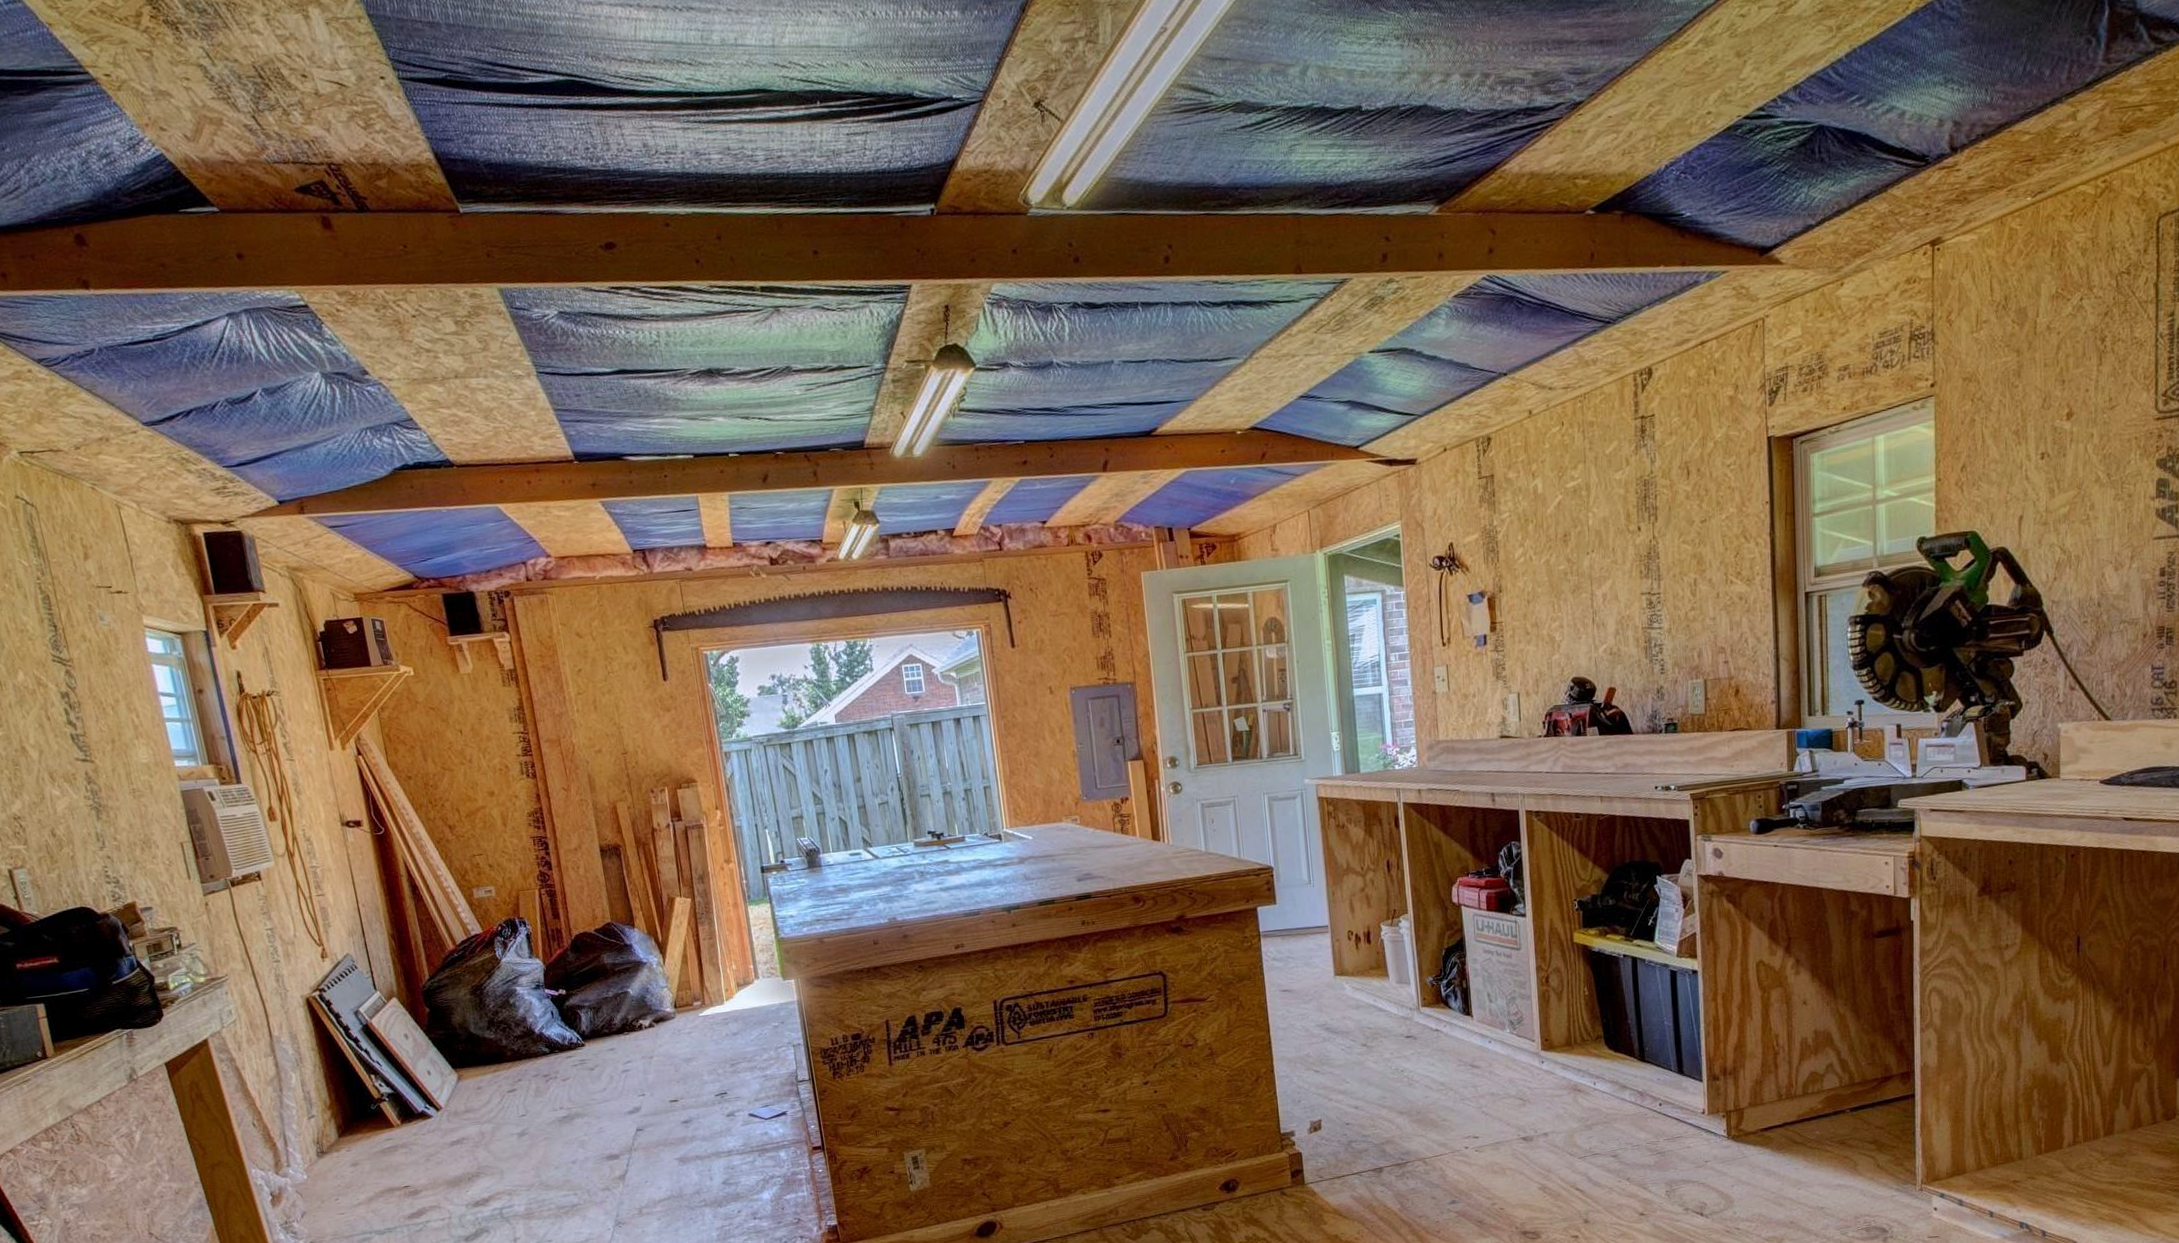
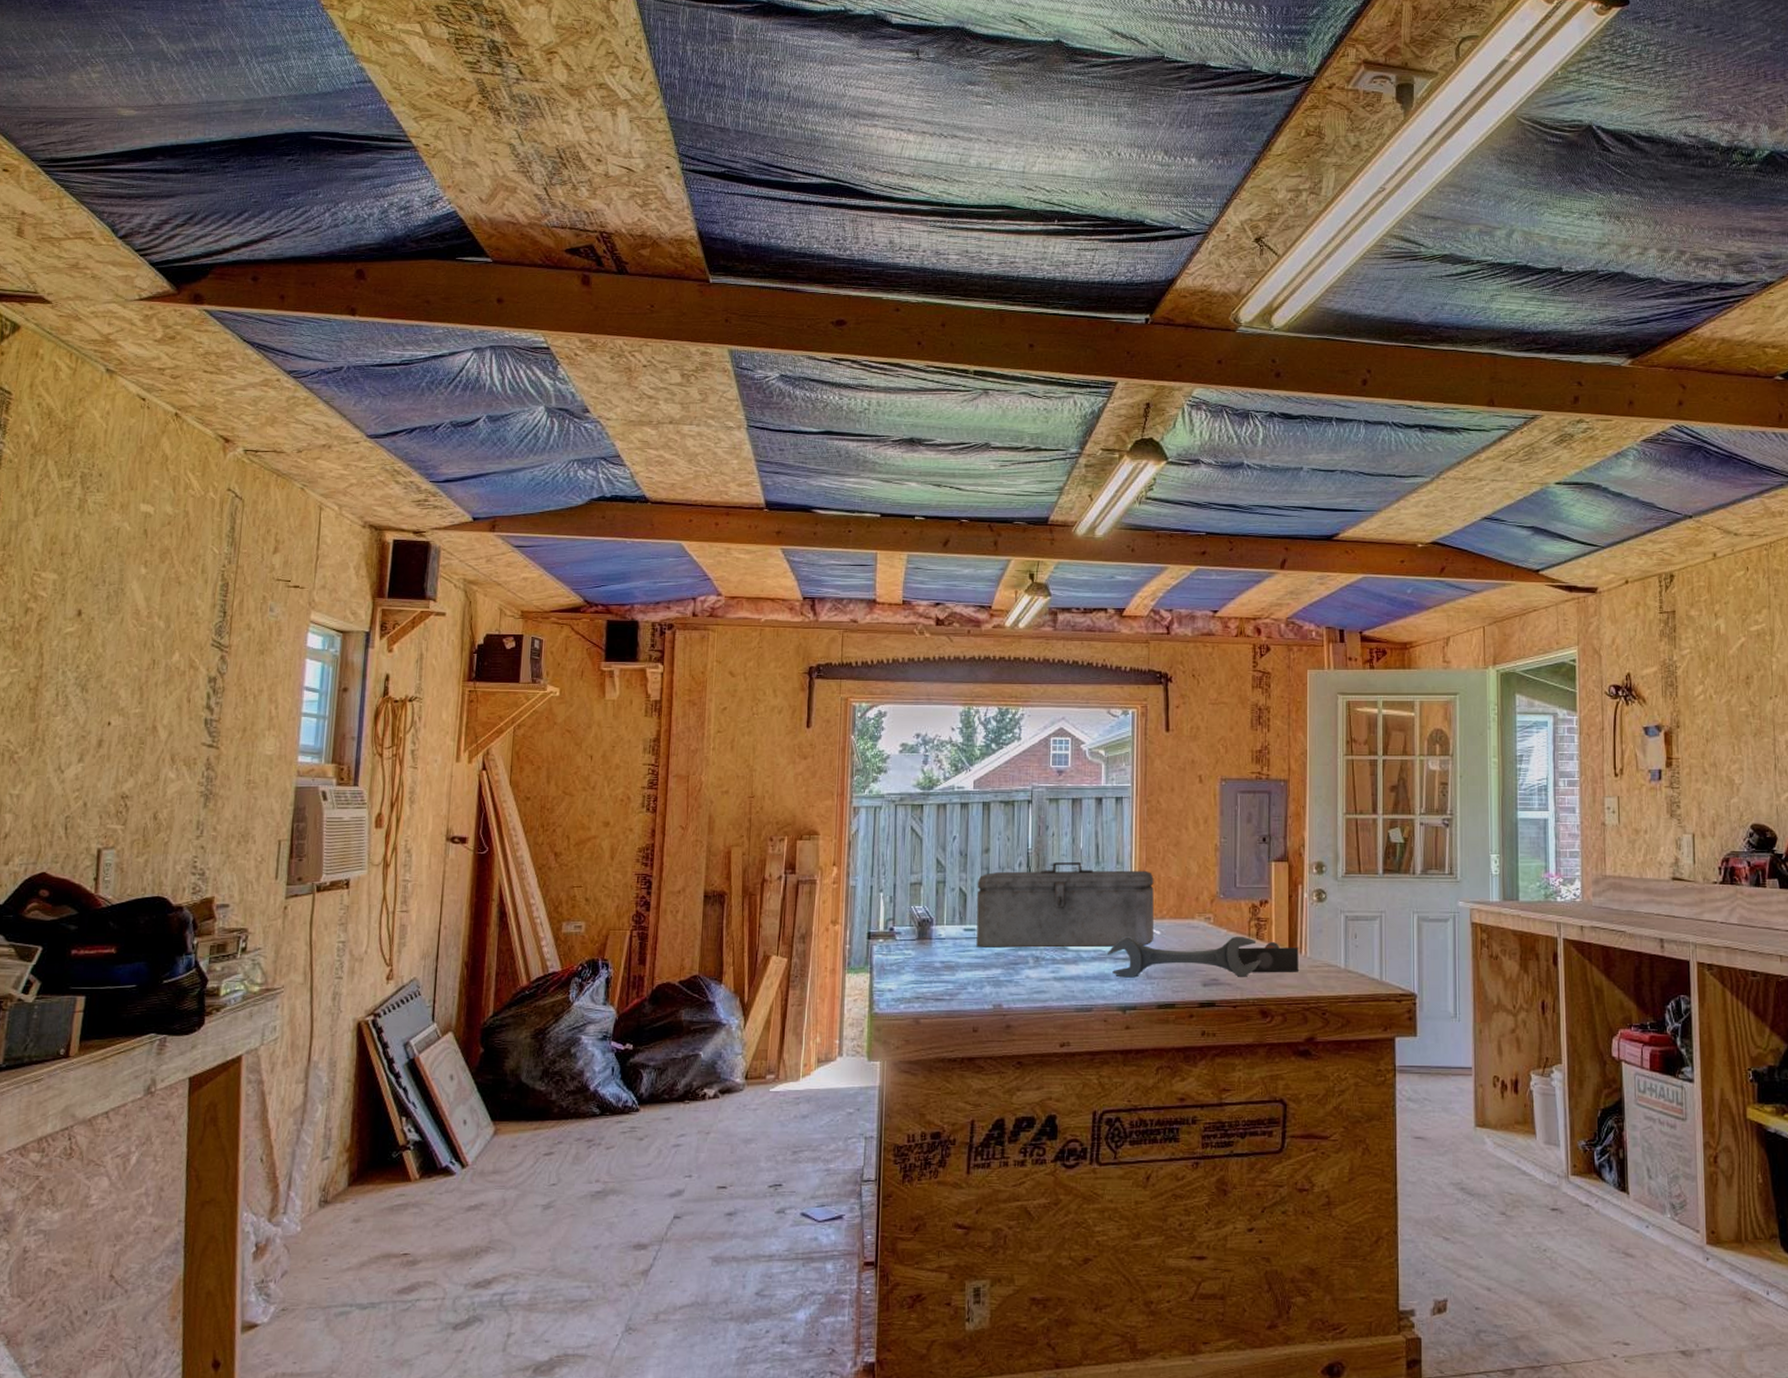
toolbox: none [854,781,1028,869] -> present [976,862,1155,948]
wrench: none [986,832,1129,882] -> present [1108,936,1262,978]
hammer: none [1105,835,1164,865] -> present [1238,942,1298,973]

